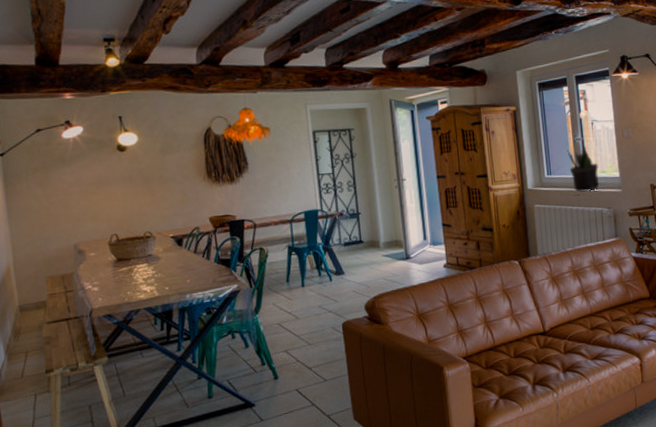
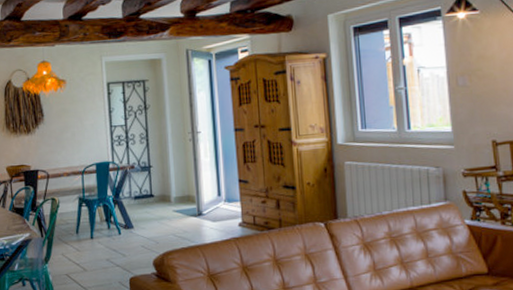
planter: present [567,146,599,192] -> none [386,96,425,148]

